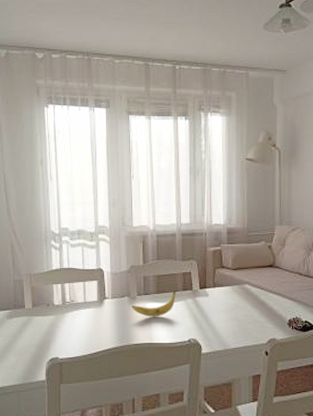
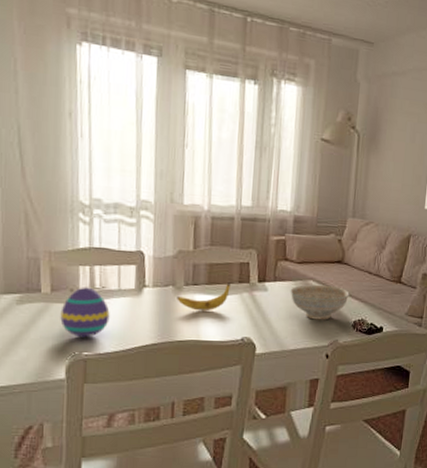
decorative egg: none [40,302,78,344] -> present [60,287,110,338]
decorative bowl: none [228,288,283,320] -> present [290,284,350,320]

